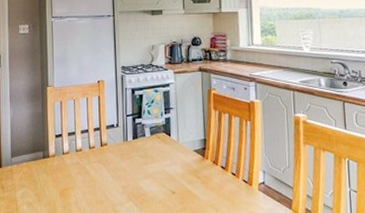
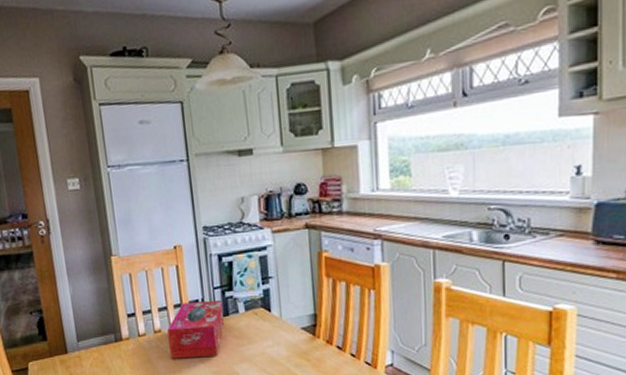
tissue box: none [87,126,134,174] -> present [167,301,225,359]

